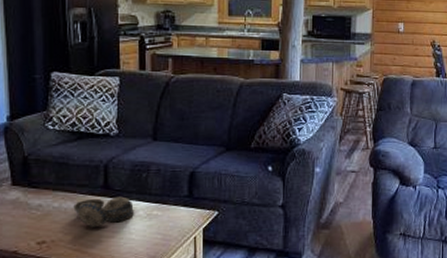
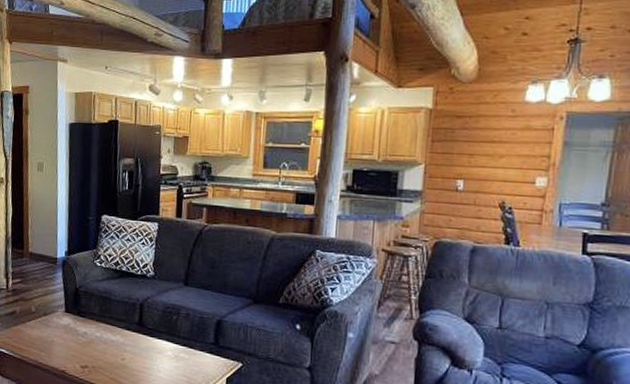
decorative bowl: present [73,196,134,228] -> none [112,333,164,361]

